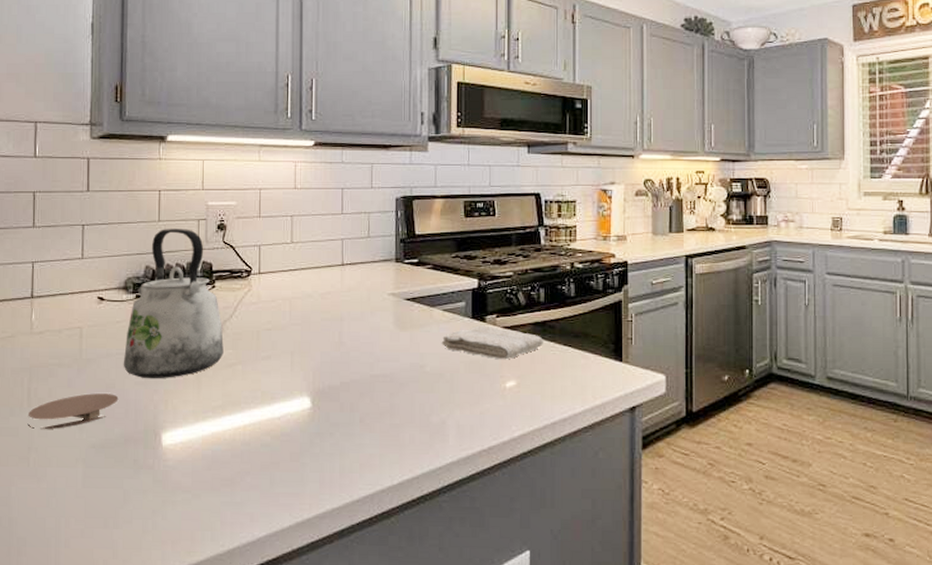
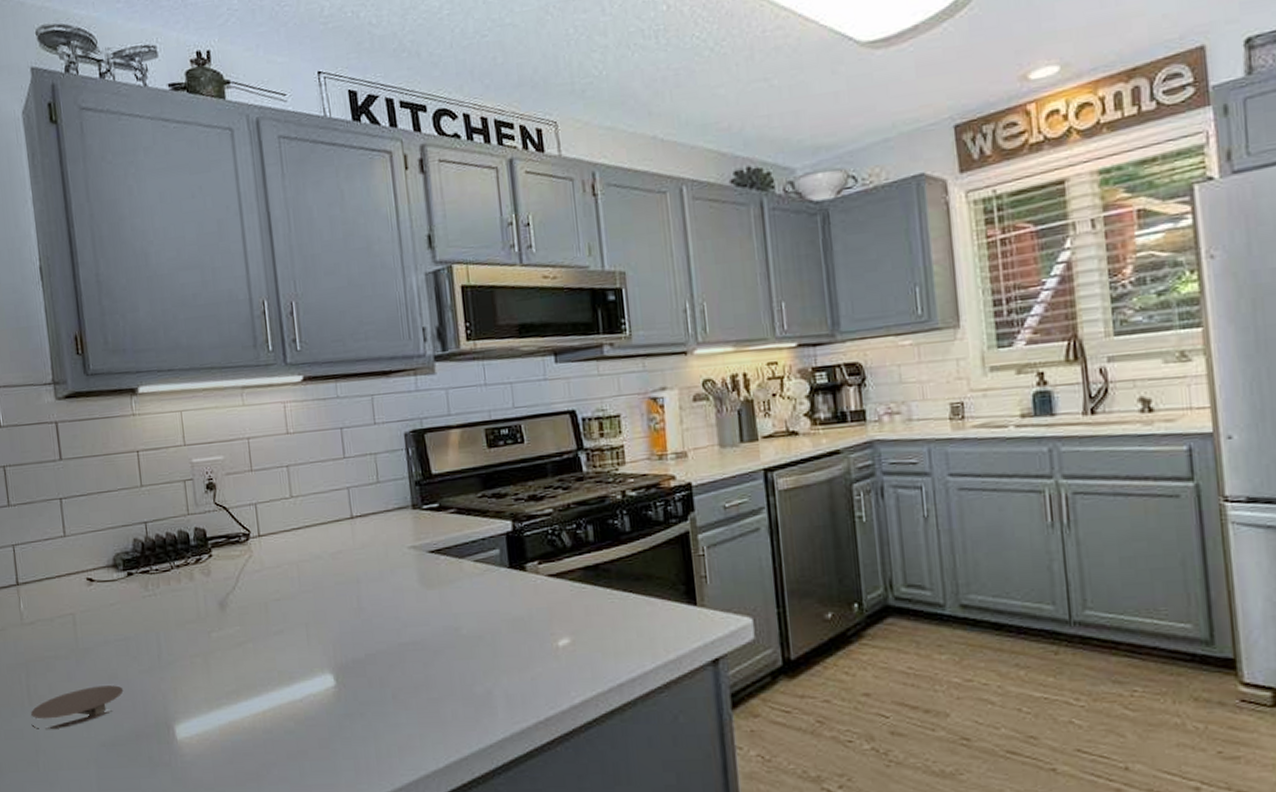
kettle: present [123,229,224,379] -> none [122,492,231,666]
washcloth: present [441,325,543,360] -> none [476,574,598,614]

